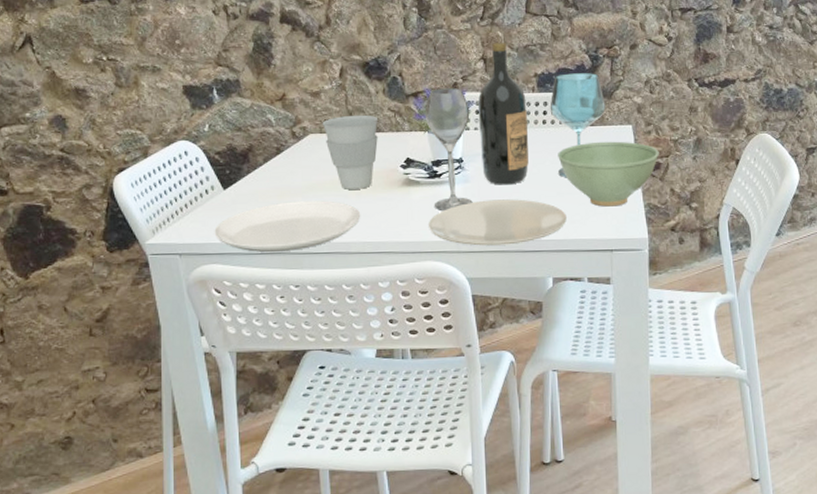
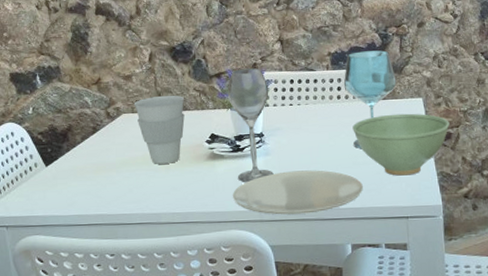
plate: present [214,200,361,253] -> none [37,175,170,224]
wine bottle: present [478,43,529,185] -> none [277,25,326,157]

